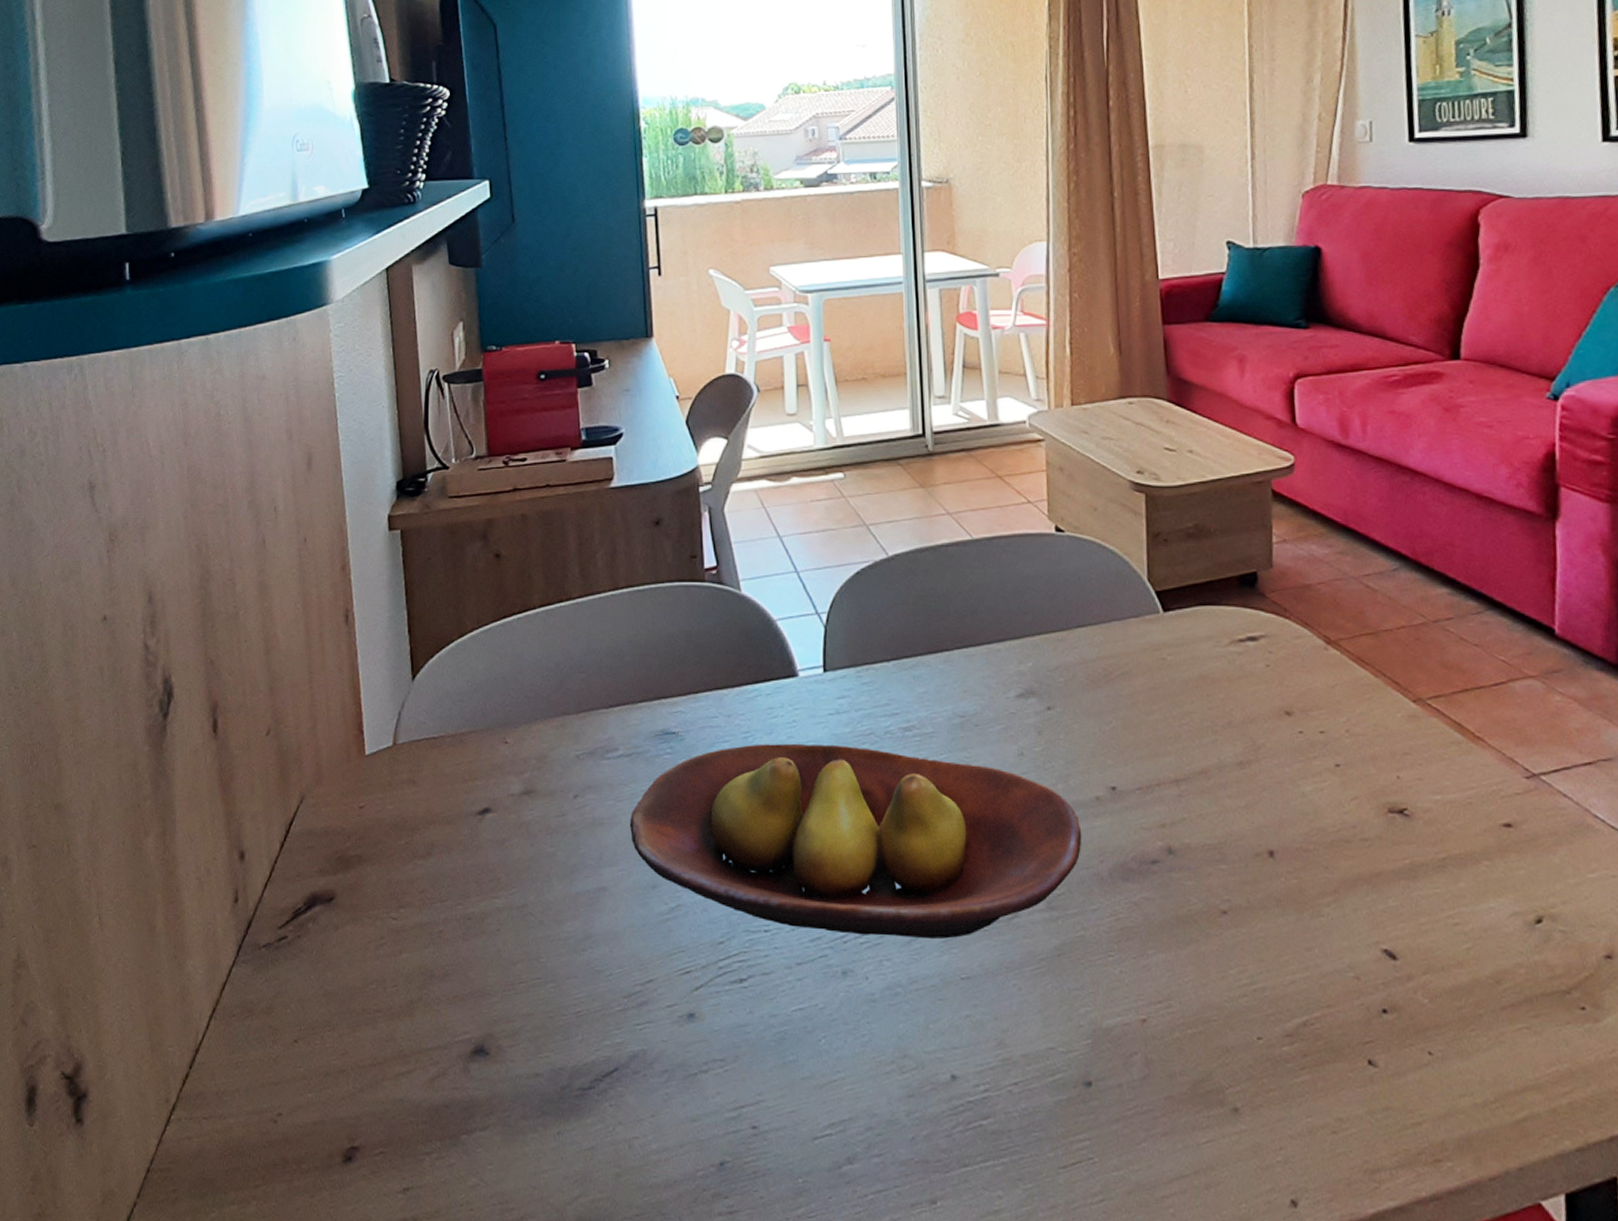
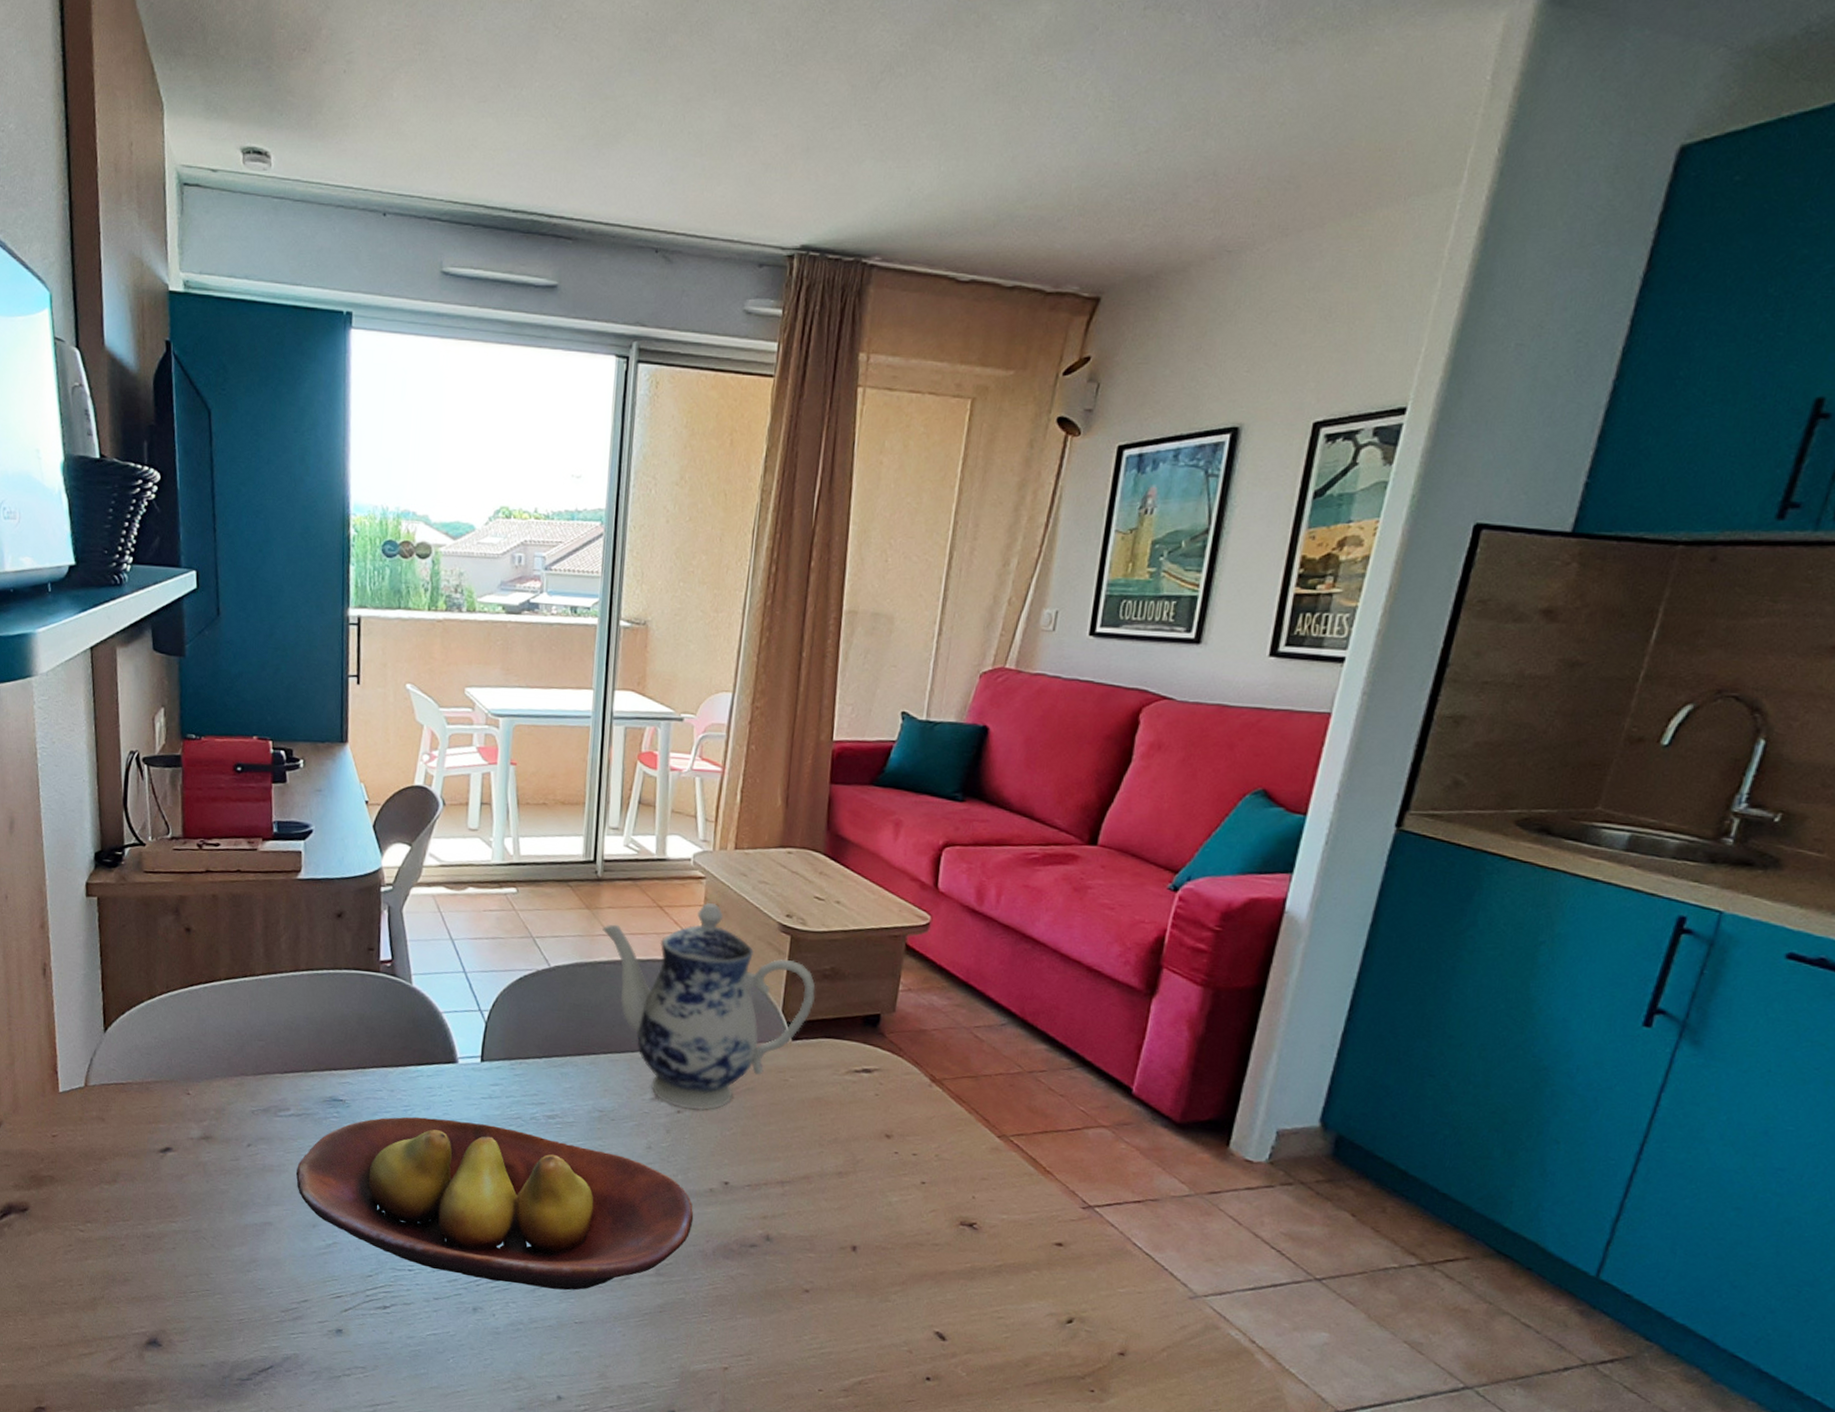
teapot: none [940,467,1182,704] -> present [602,903,816,1111]

